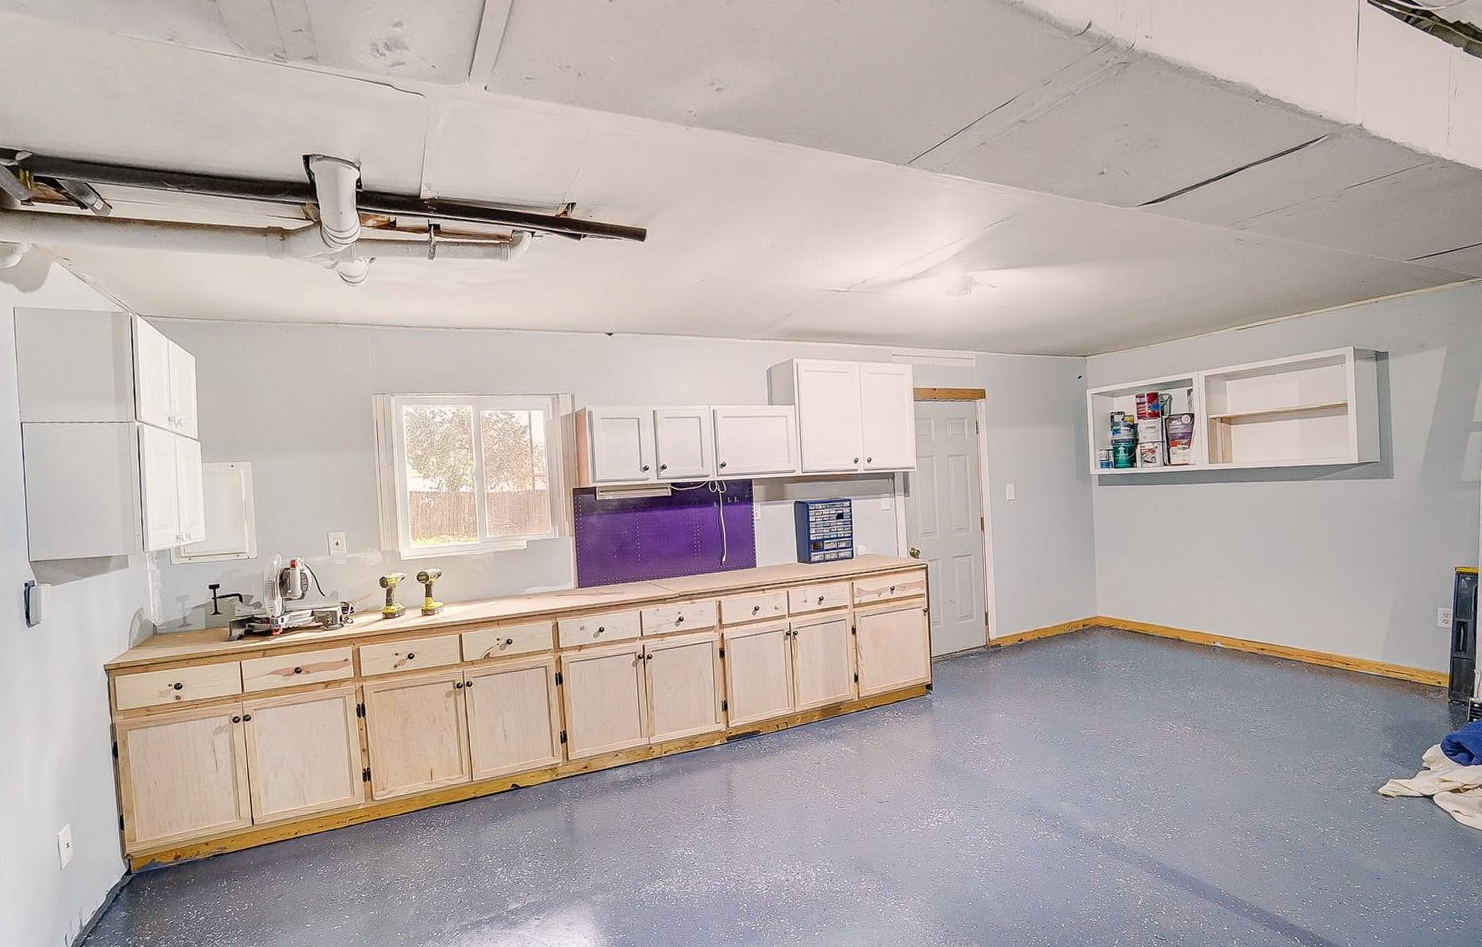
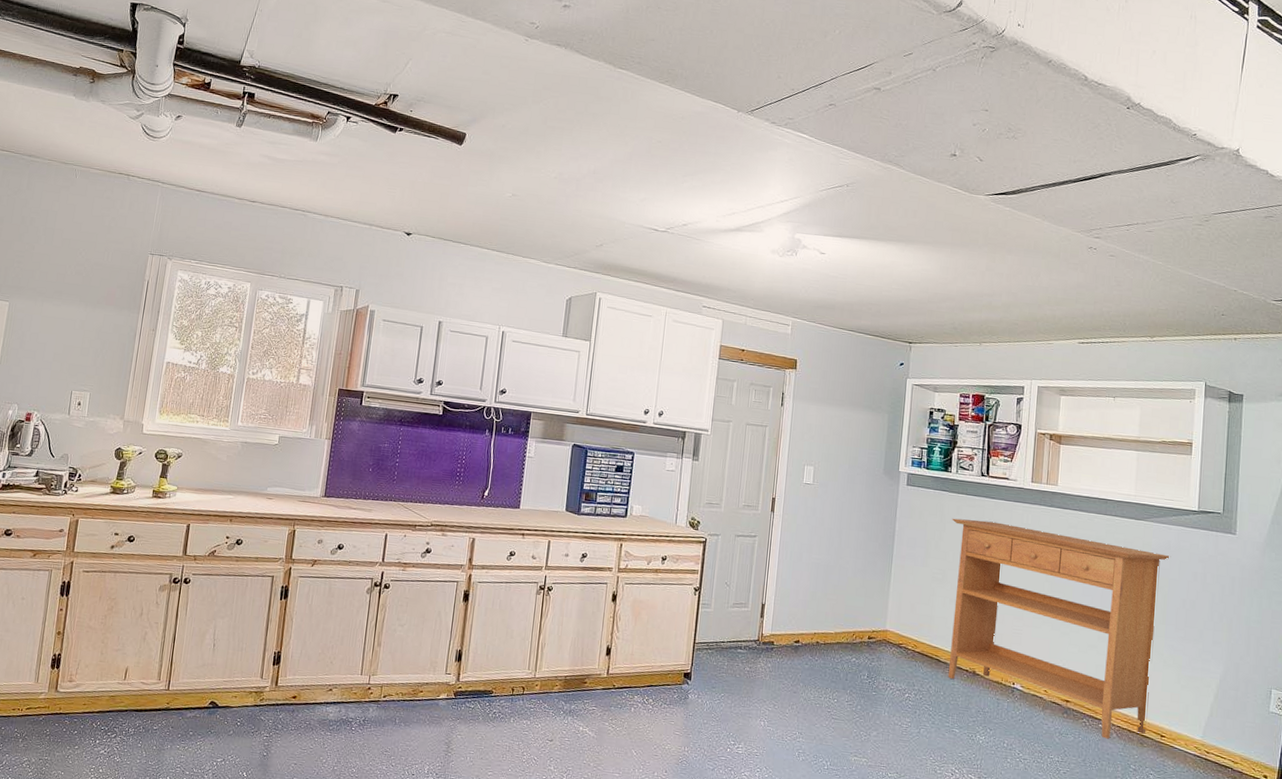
console table: none [1143,504,1339,675] -> present [947,518,1171,739]

